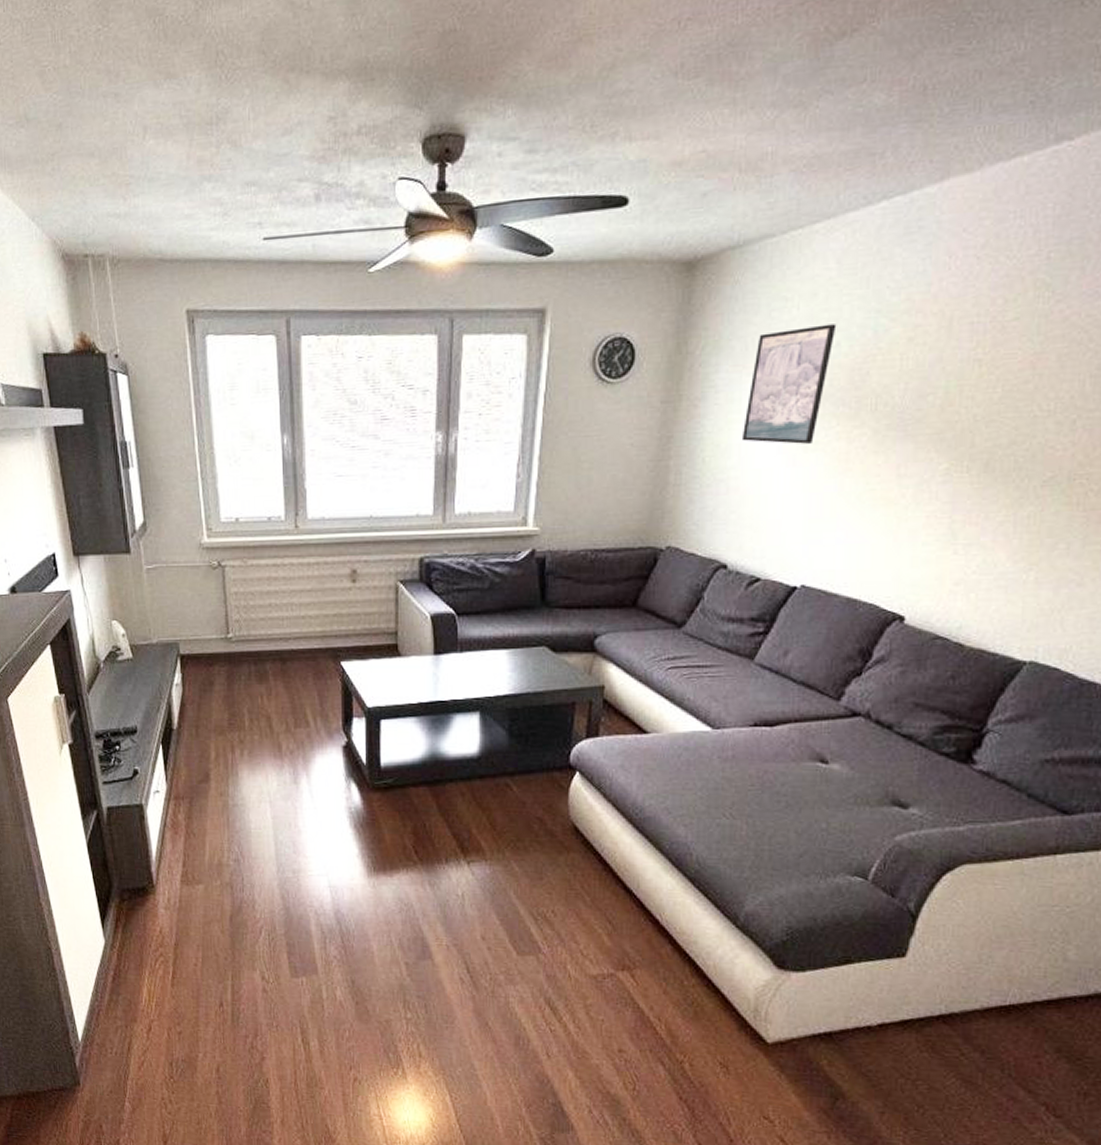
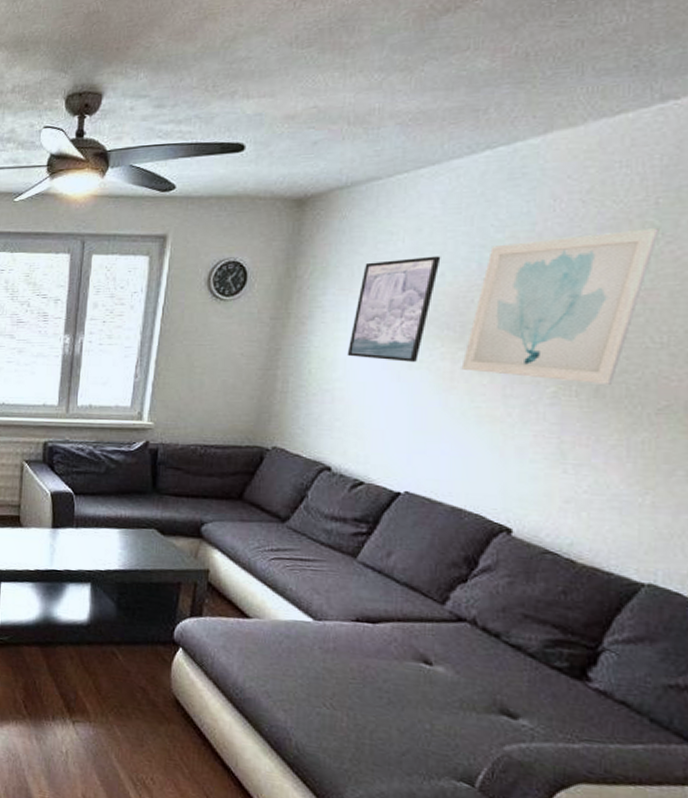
wall art: none [856,286,1050,458] -> present [461,228,659,385]

